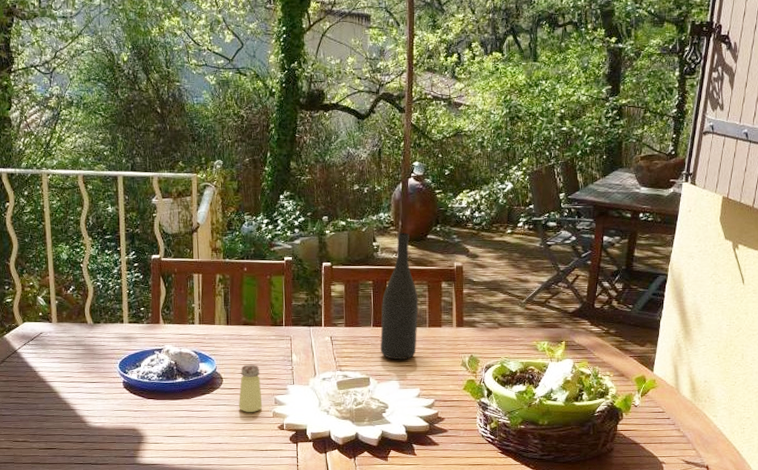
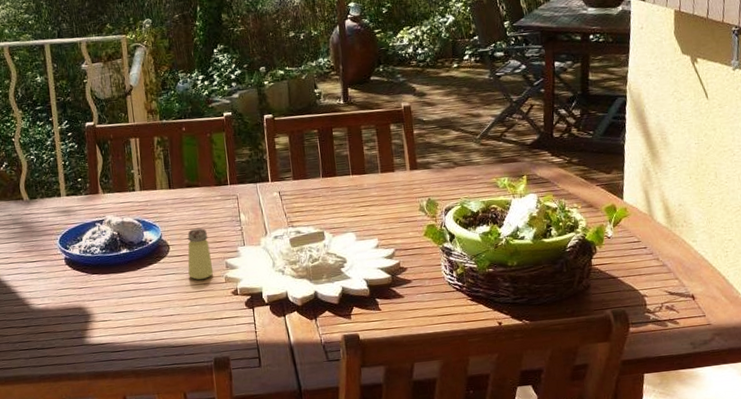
wine bottle: present [380,233,419,360] -> none [329,76,371,211]

